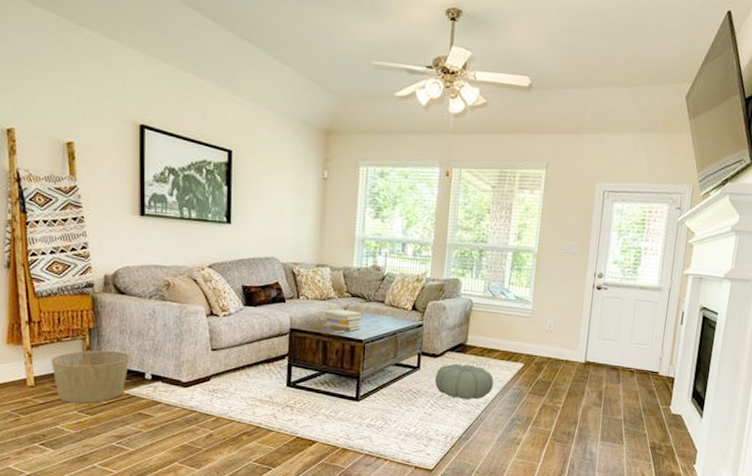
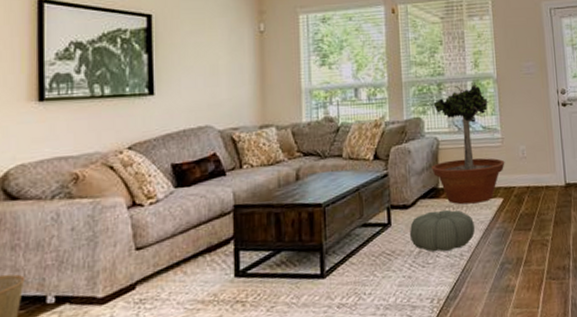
books: present [321,309,362,332] -> none [270,171,318,198]
potted tree: none [462,254,531,364] -> present [431,83,505,205]

